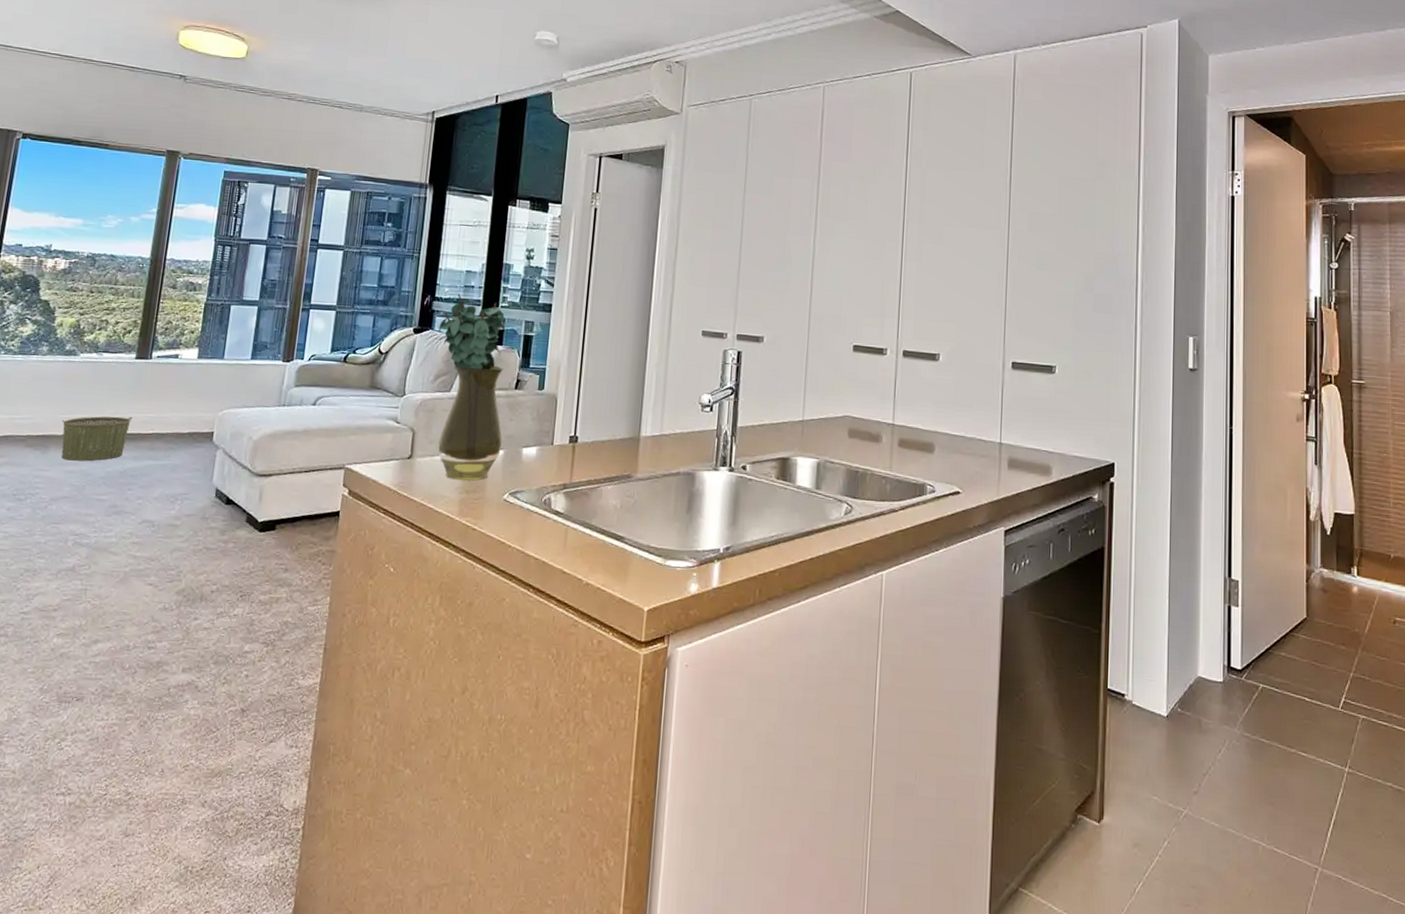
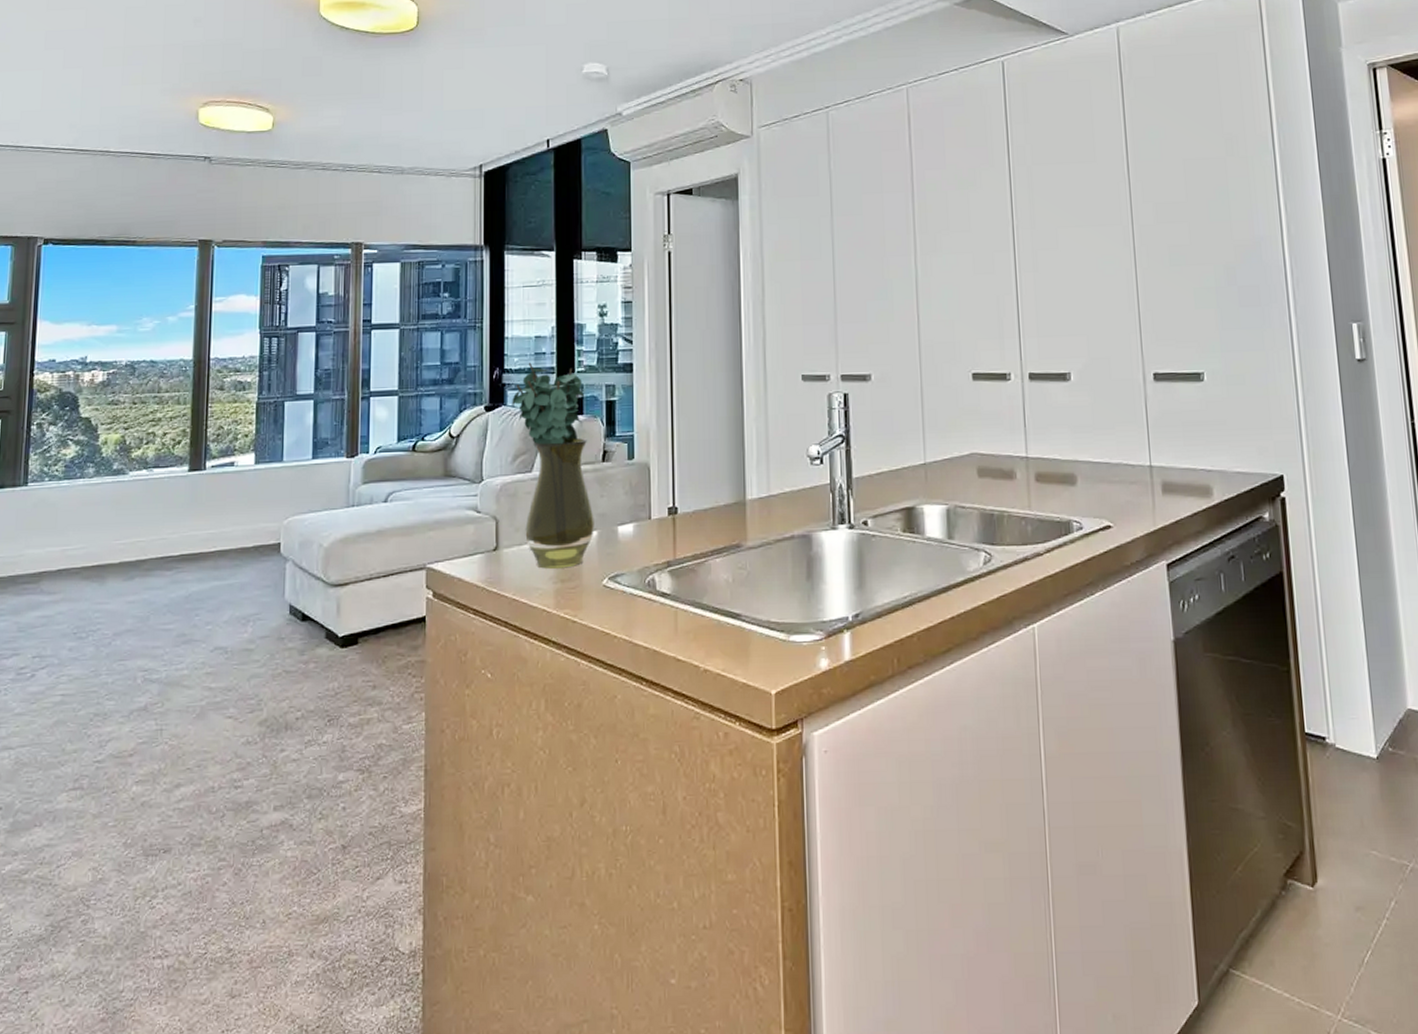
basket: present [61,416,133,461] -> none [118,536,192,590]

